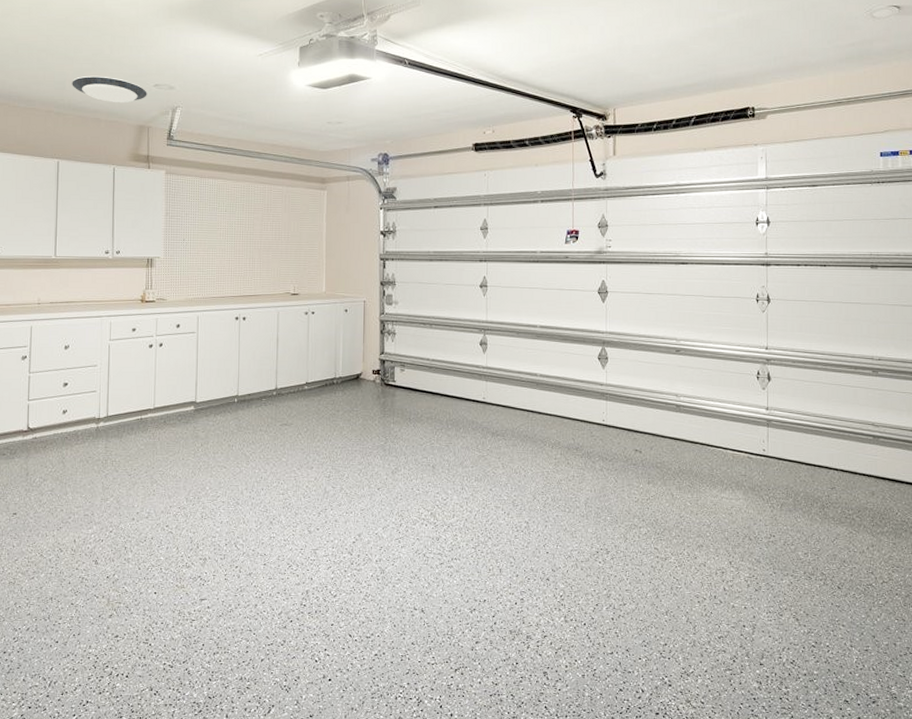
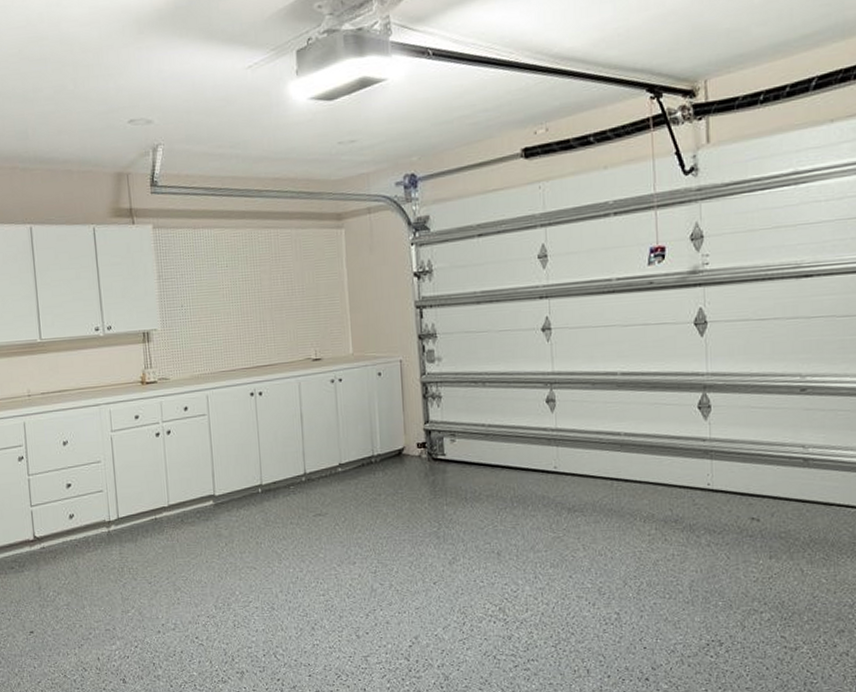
ceiling light: present [72,75,147,103] -> none [35,117,122,149]

